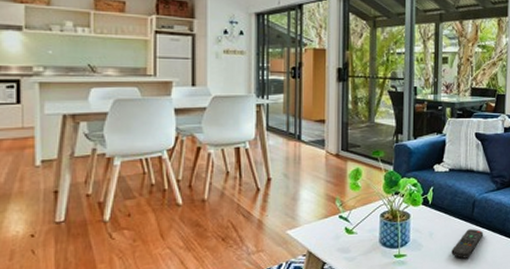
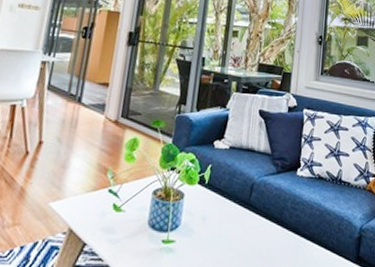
remote control: present [451,229,484,259] -> none [224,216,260,250]

